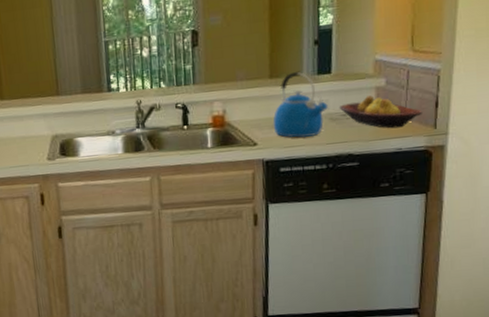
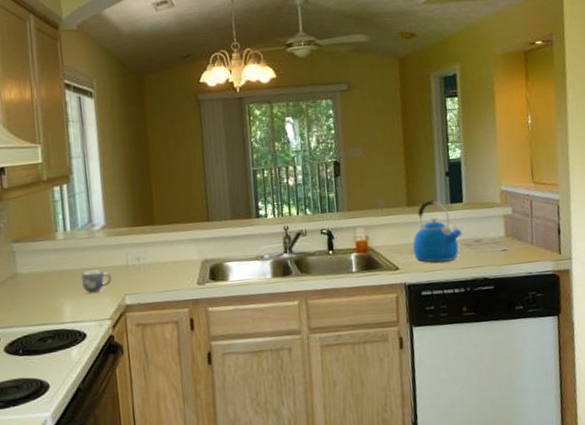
fruit bowl: present [339,95,422,129] -> none [472,223,547,254]

